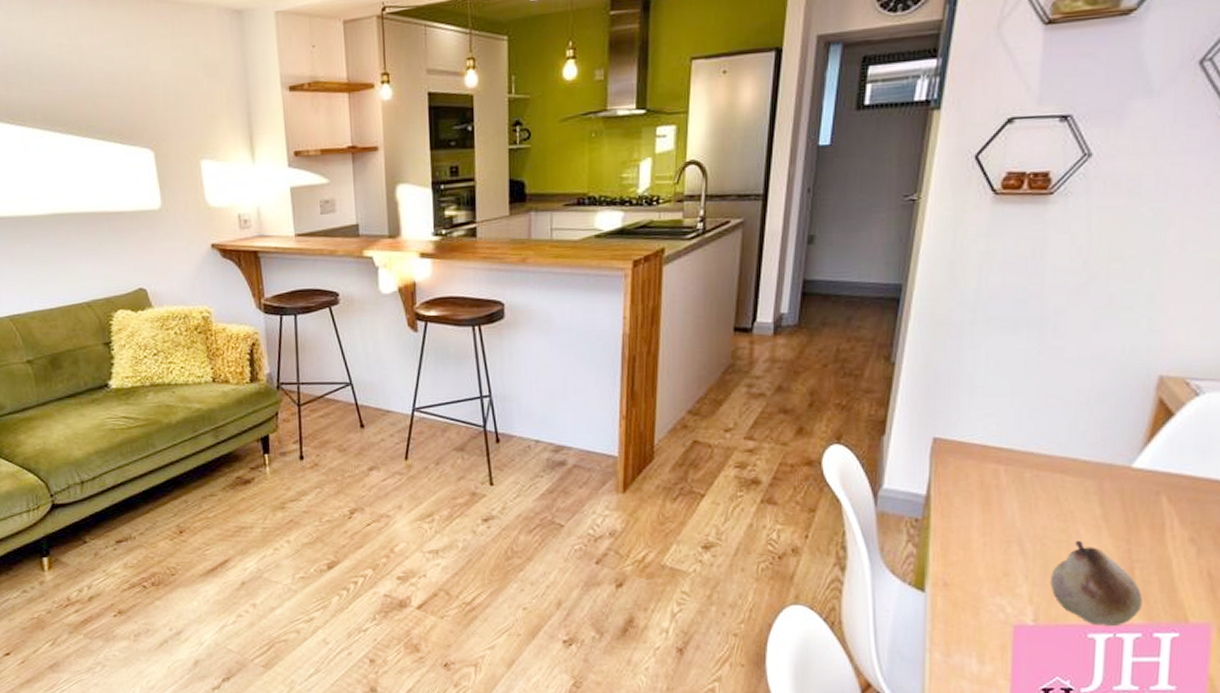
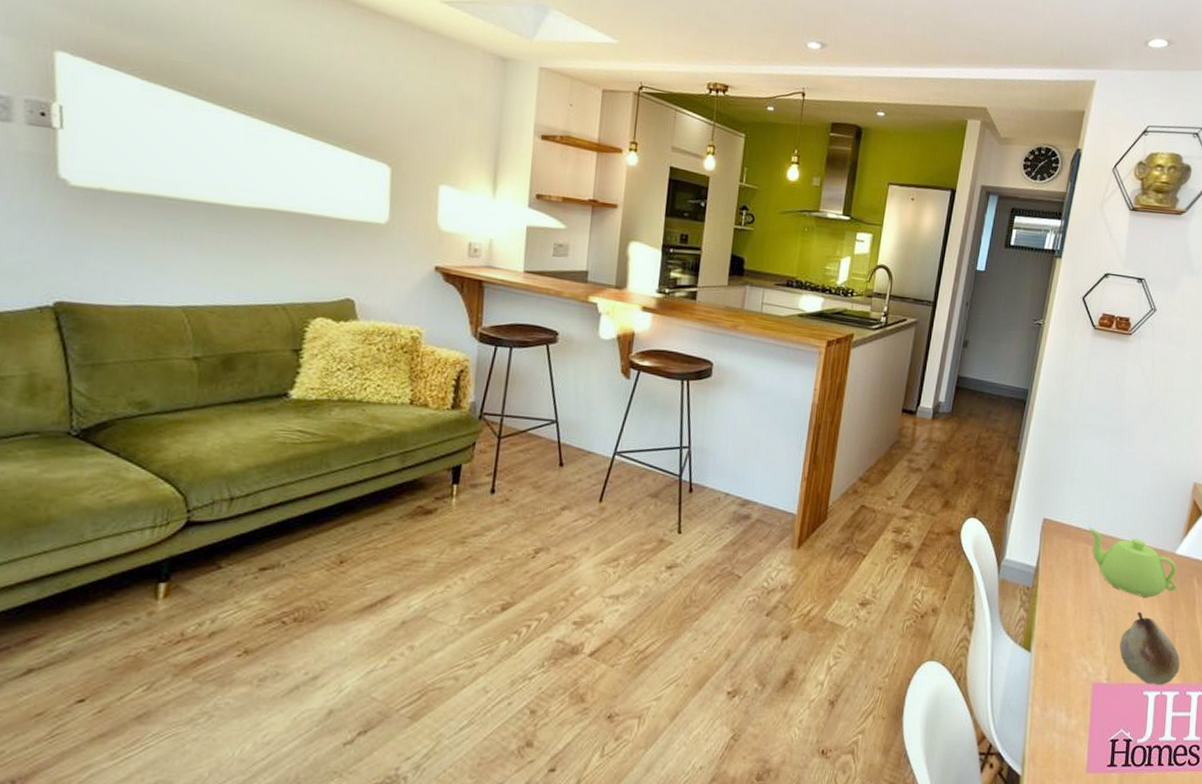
teapot: none [999,443,1135,524] -> present [1088,527,1177,598]

